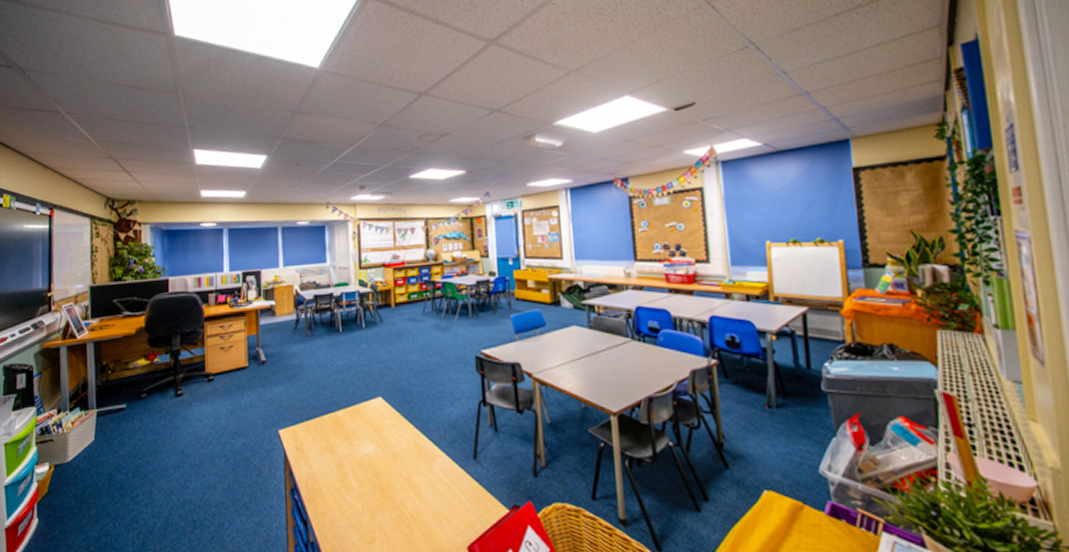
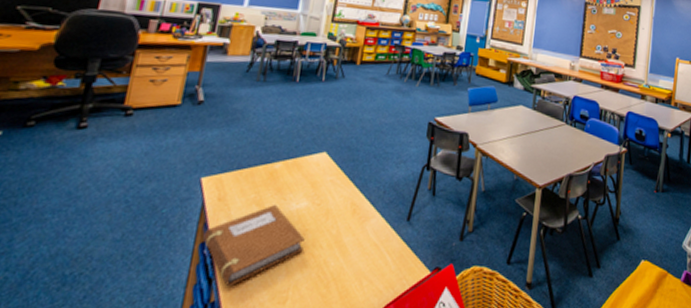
notebook: none [291,450,380,528] -> present [203,204,305,287]

